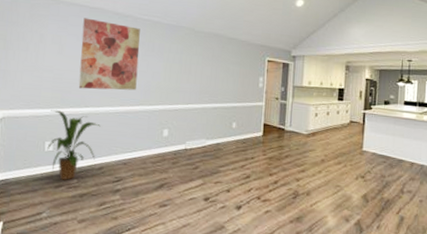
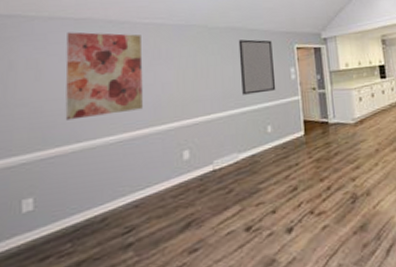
house plant: present [47,110,101,181] -> none [25,153,99,250]
home mirror: none [216,46,247,94] -> present [238,39,276,95]

